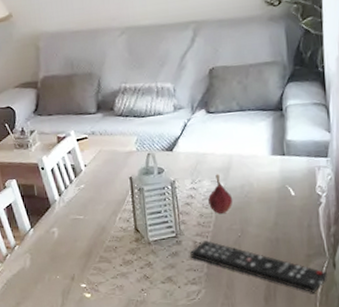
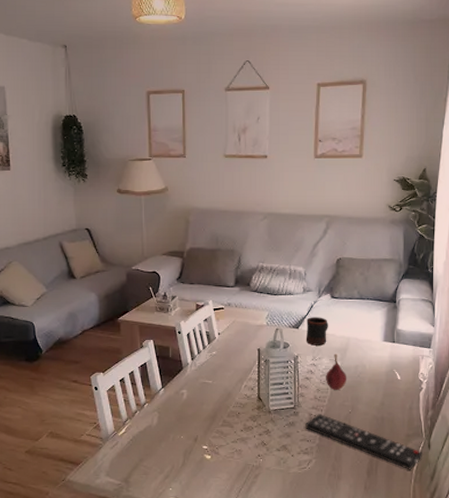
mug: none [181,135,206,168] -> present [305,317,328,346]

